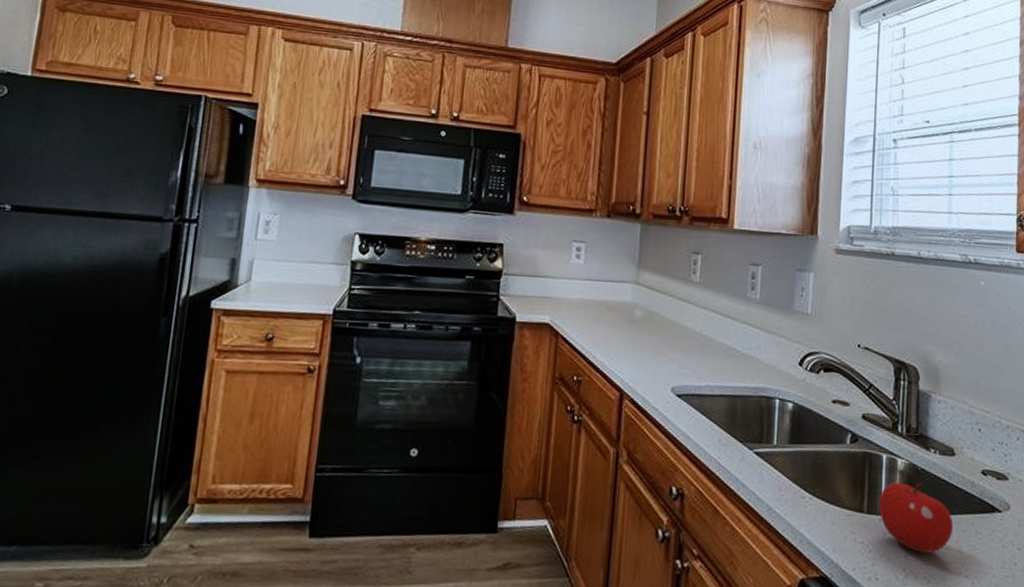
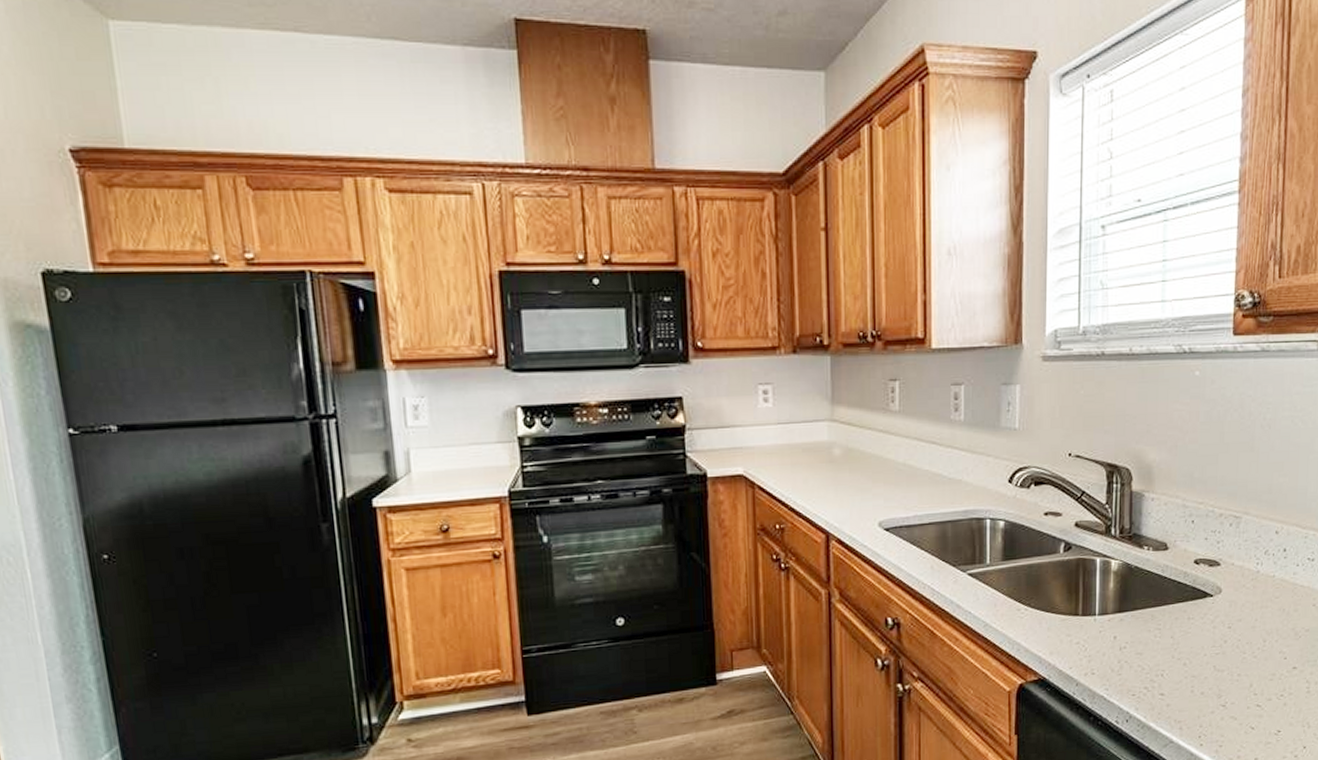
fruit: present [879,482,954,553] -> none [1093,579,1167,644]

